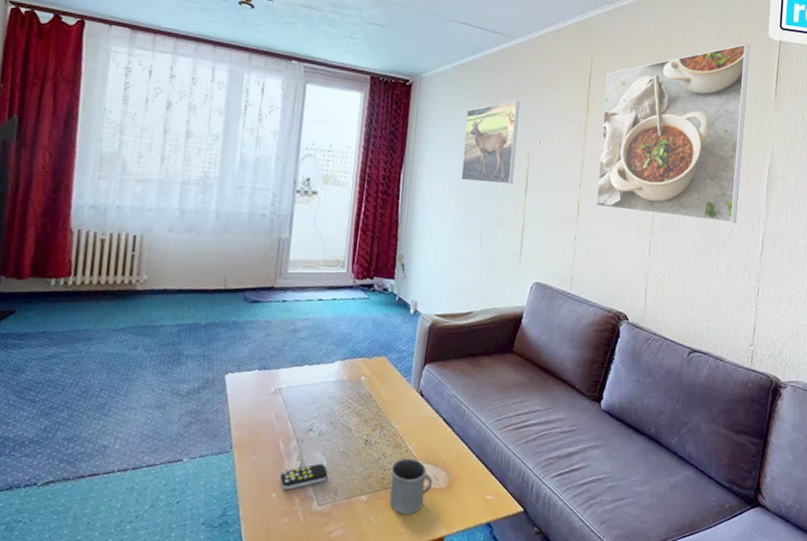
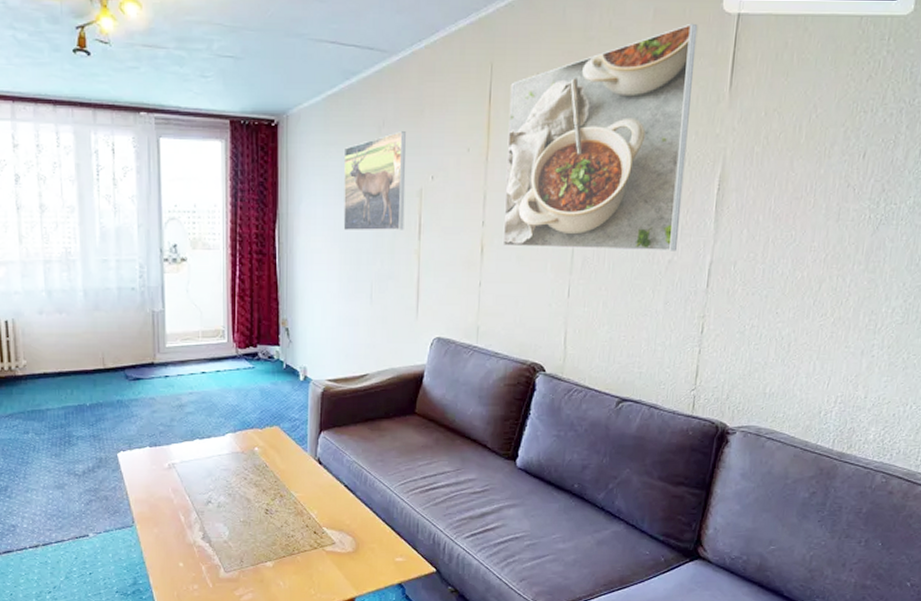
remote control: present [280,463,328,490] -> none [185,533,232,560]
mug: present [390,458,432,514] -> none [294,525,338,578]

